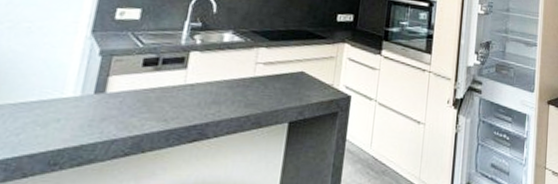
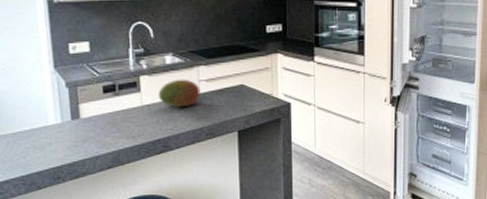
fruit: none [206,59,256,91] -> present [158,79,201,108]

